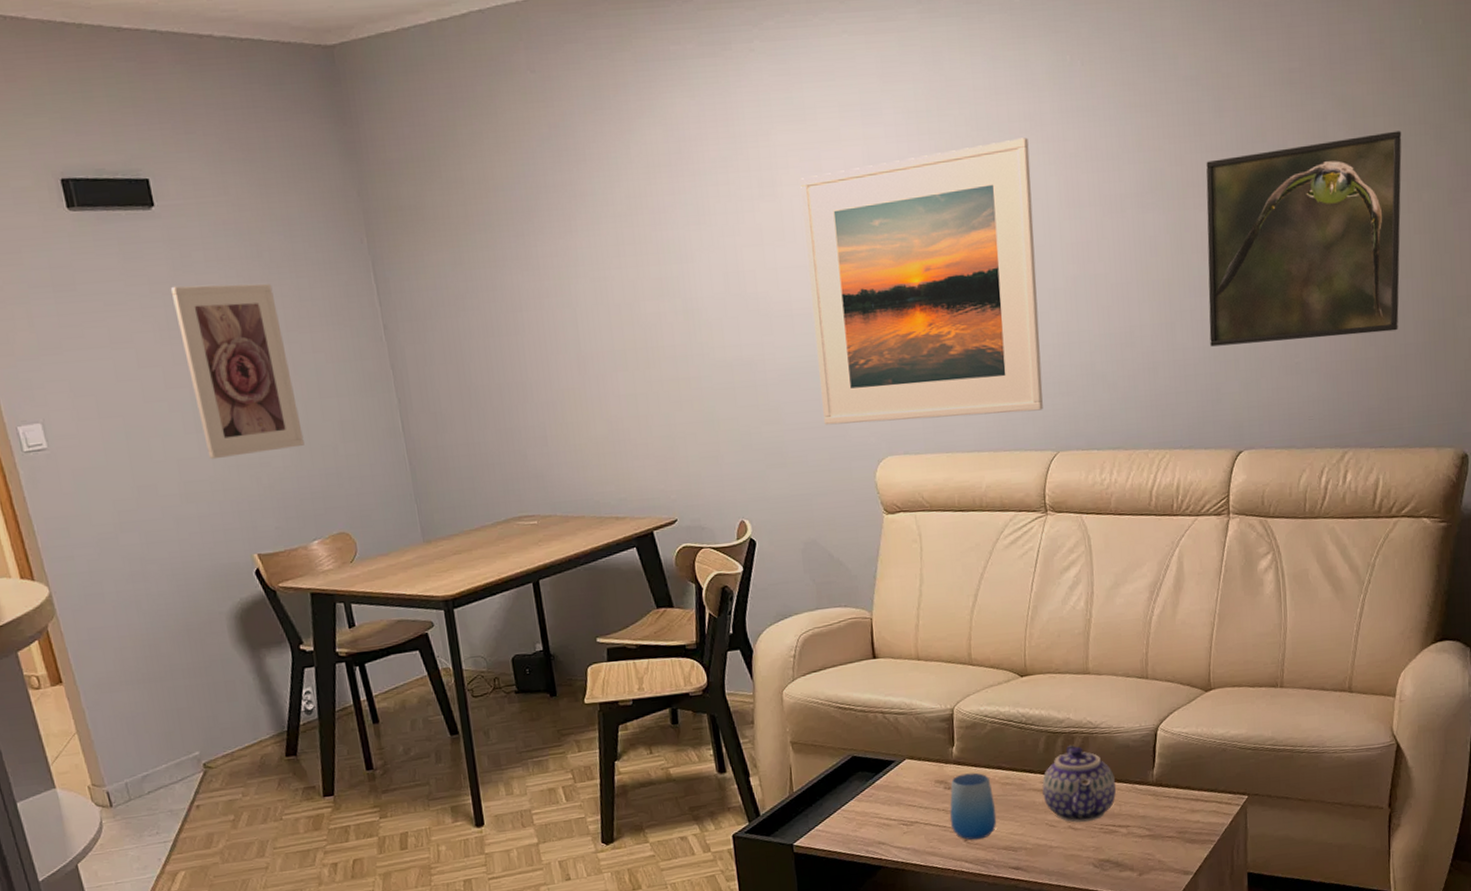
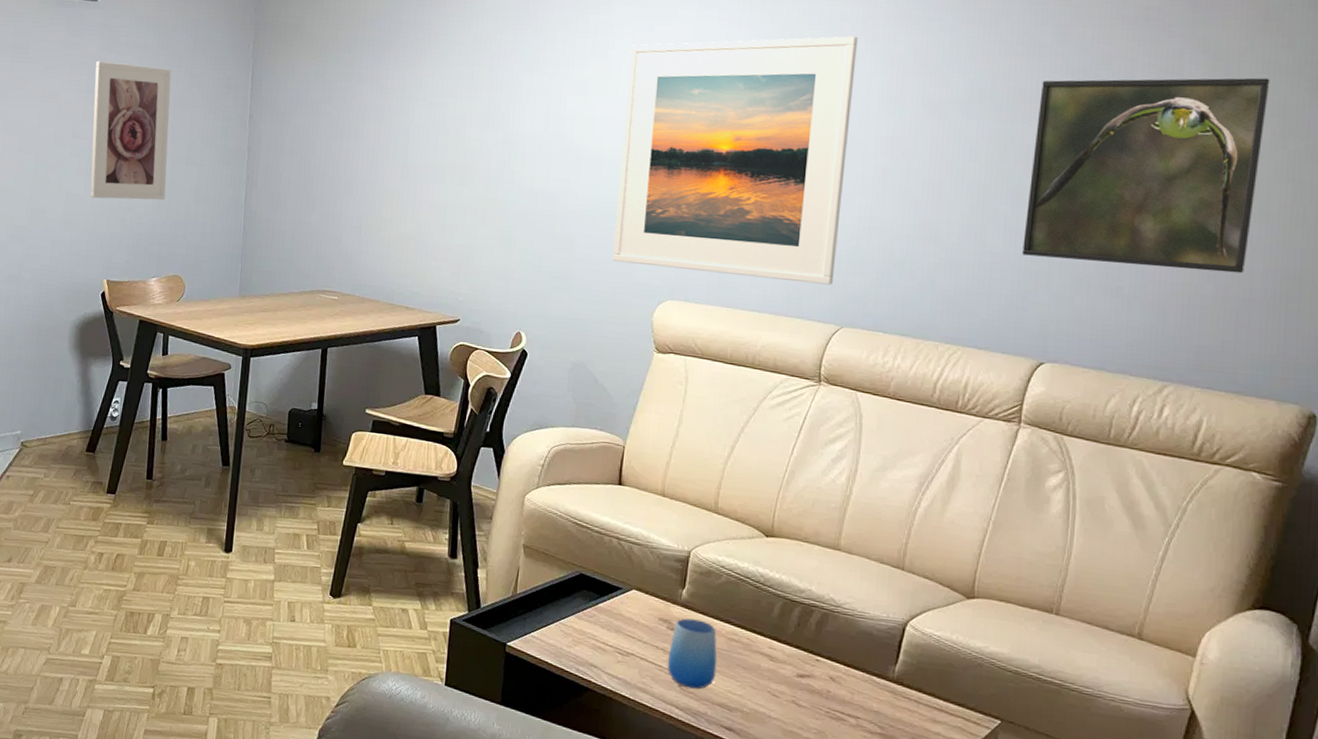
teapot: present [1042,745,1117,823] -> none [769,618,852,702]

